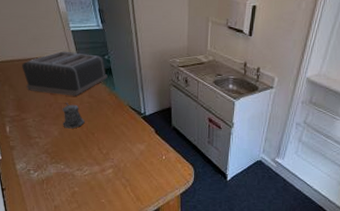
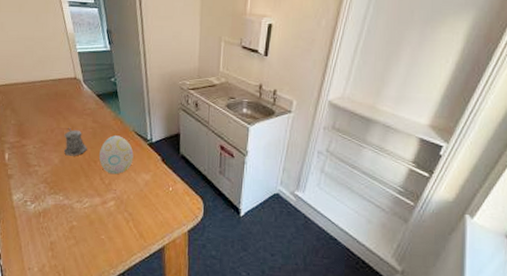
toaster: present [22,51,108,97] -> none [25,73,113,121]
decorative egg: none [97,109,129,145] -> present [99,135,134,175]

